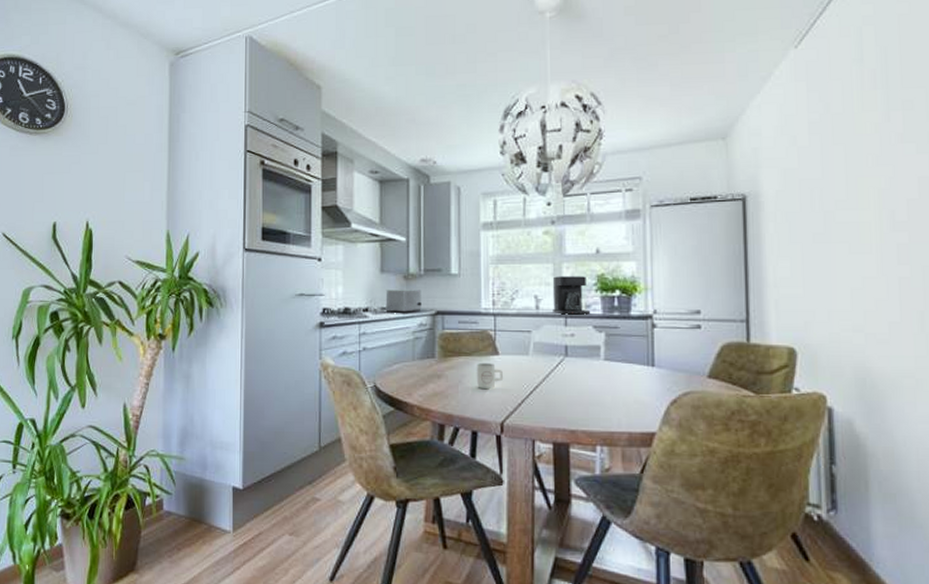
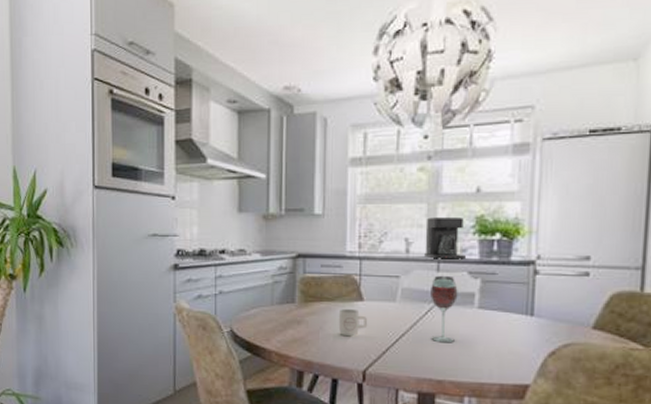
toaster: present [385,290,422,313] -> none [243,230,282,255]
wineglass: none [560,329,585,394] -> present [430,275,458,343]

